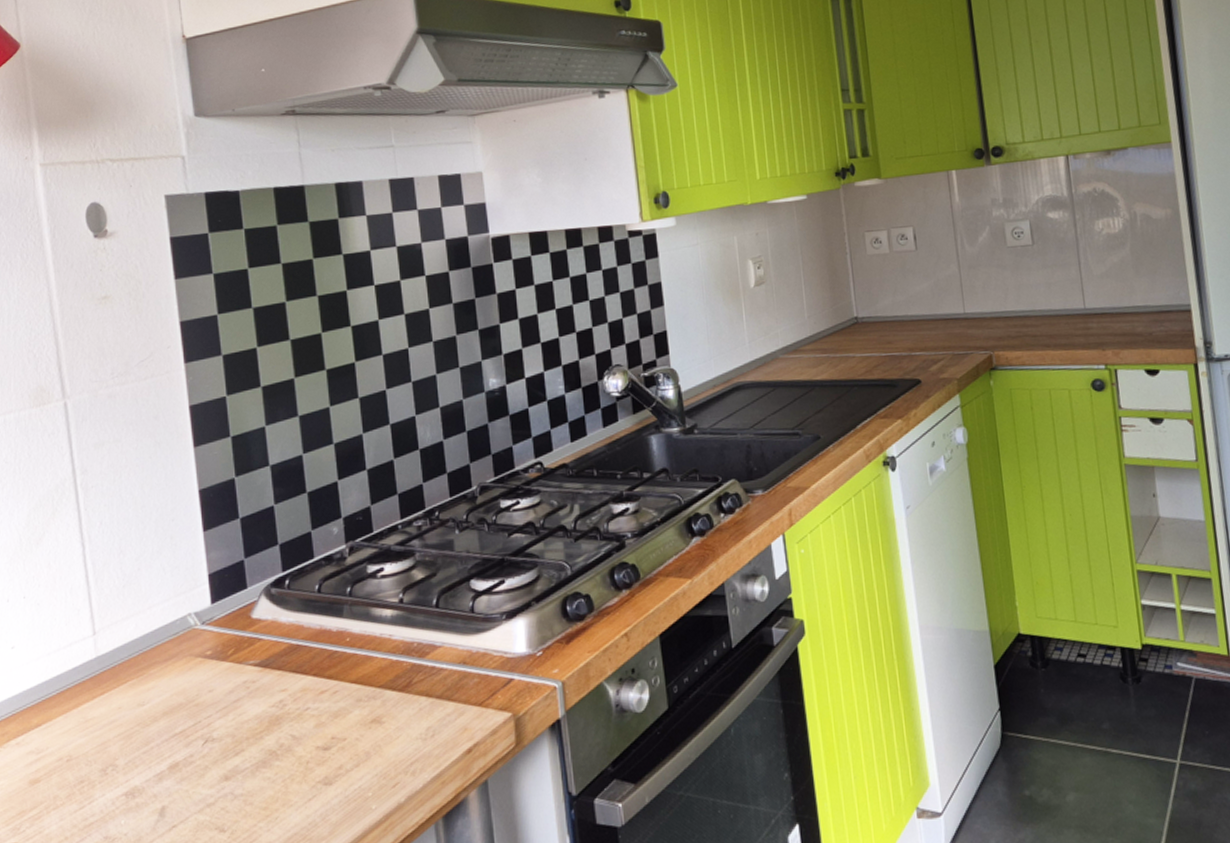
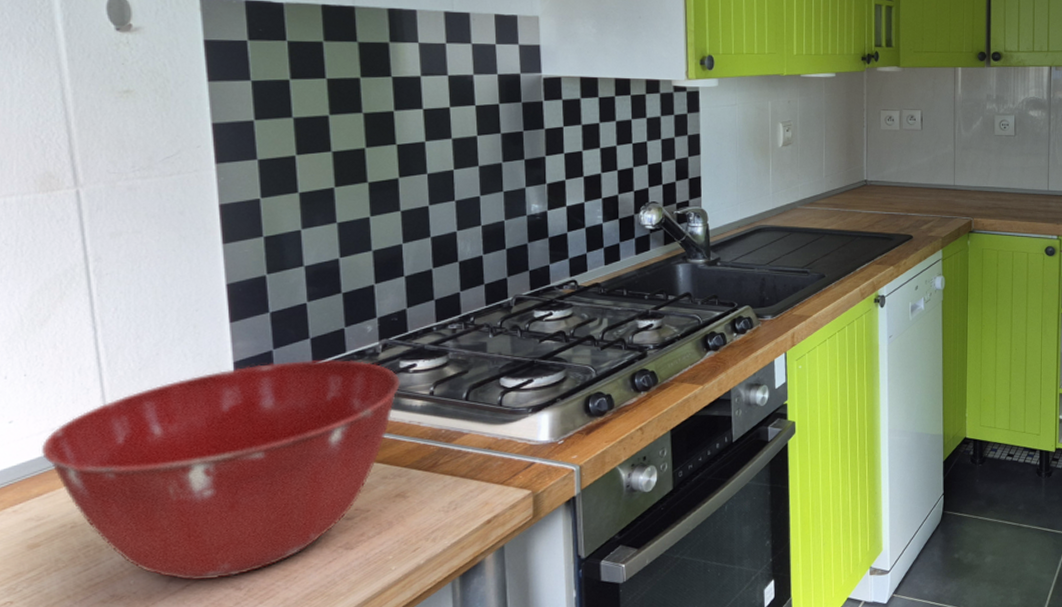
mixing bowl: none [40,566,369,821] -> present [42,360,400,581]

